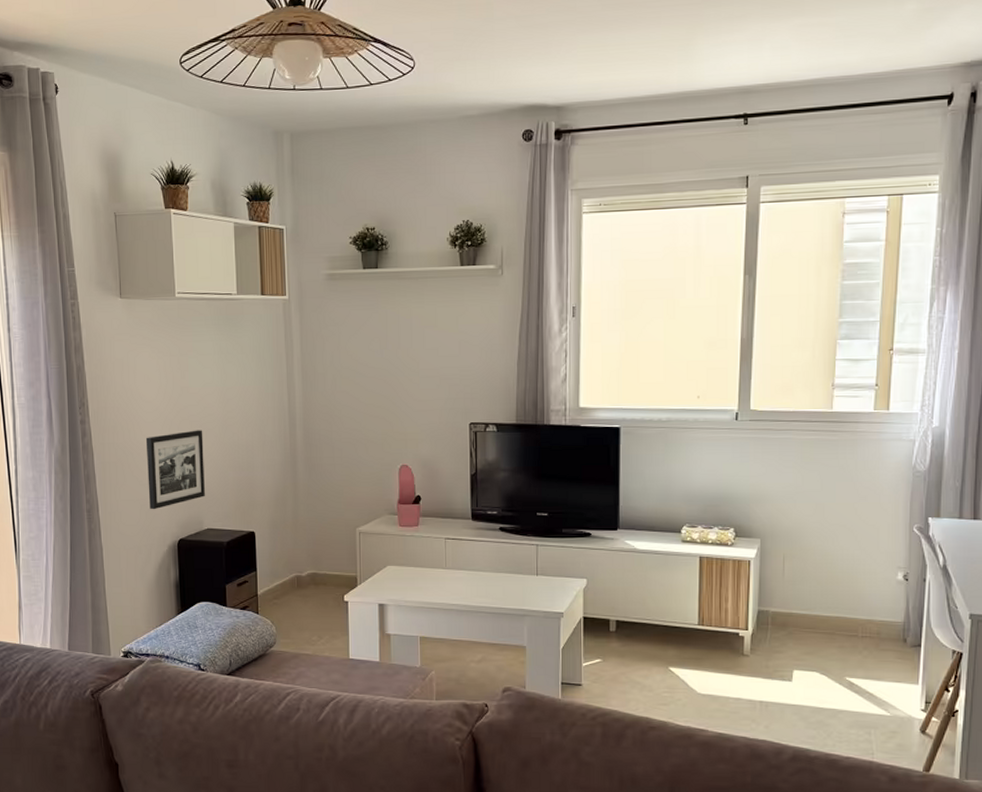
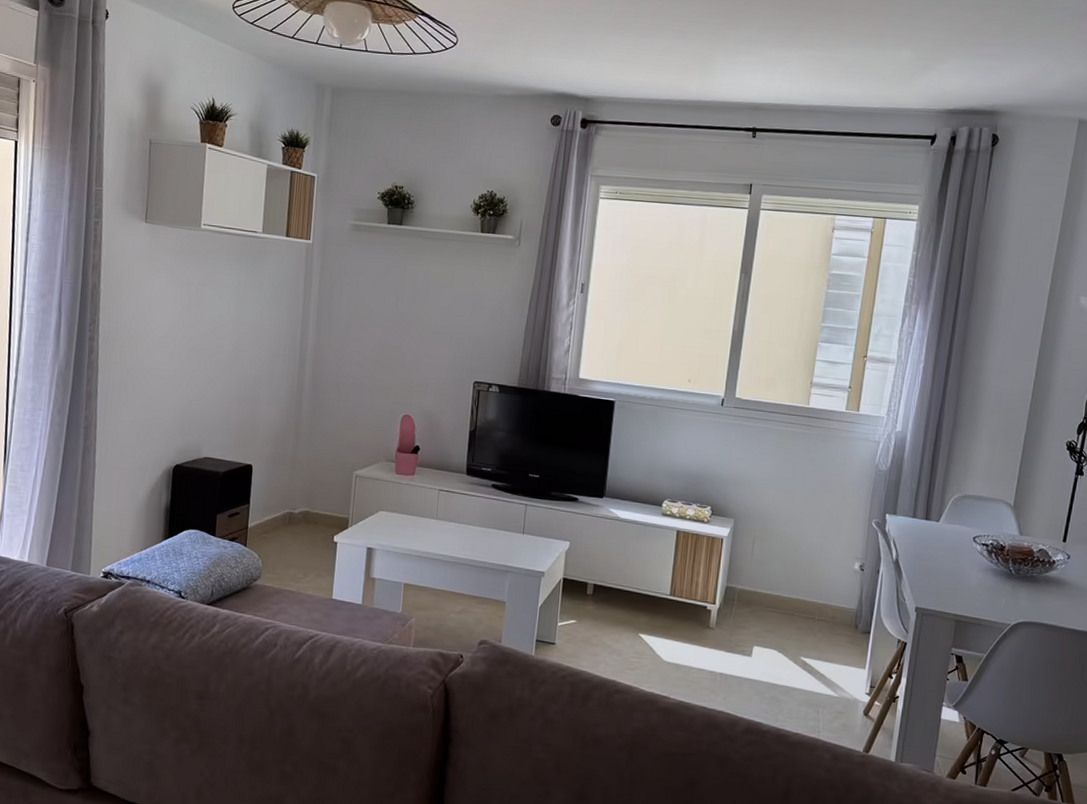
picture frame: present [145,430,205,510] -> none [149,359,212,434]

